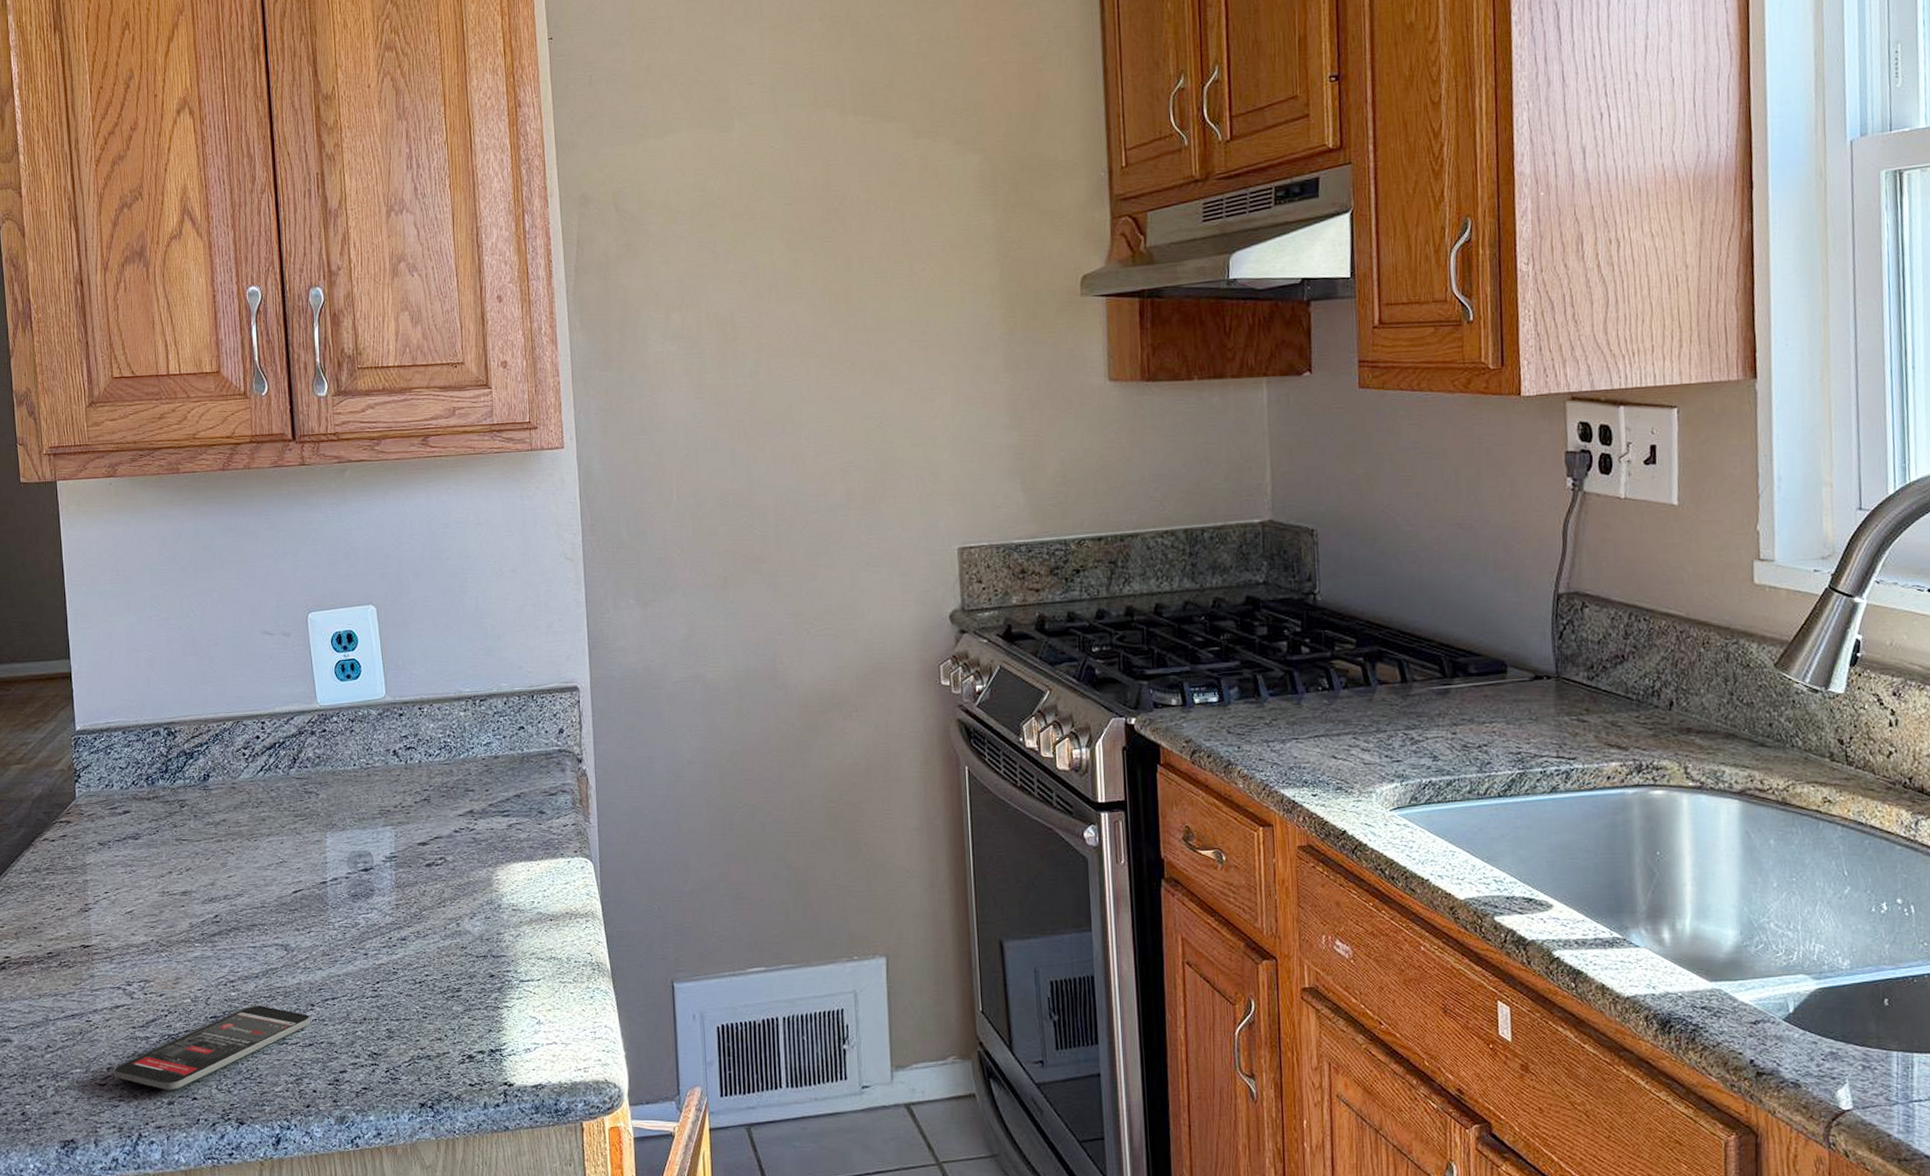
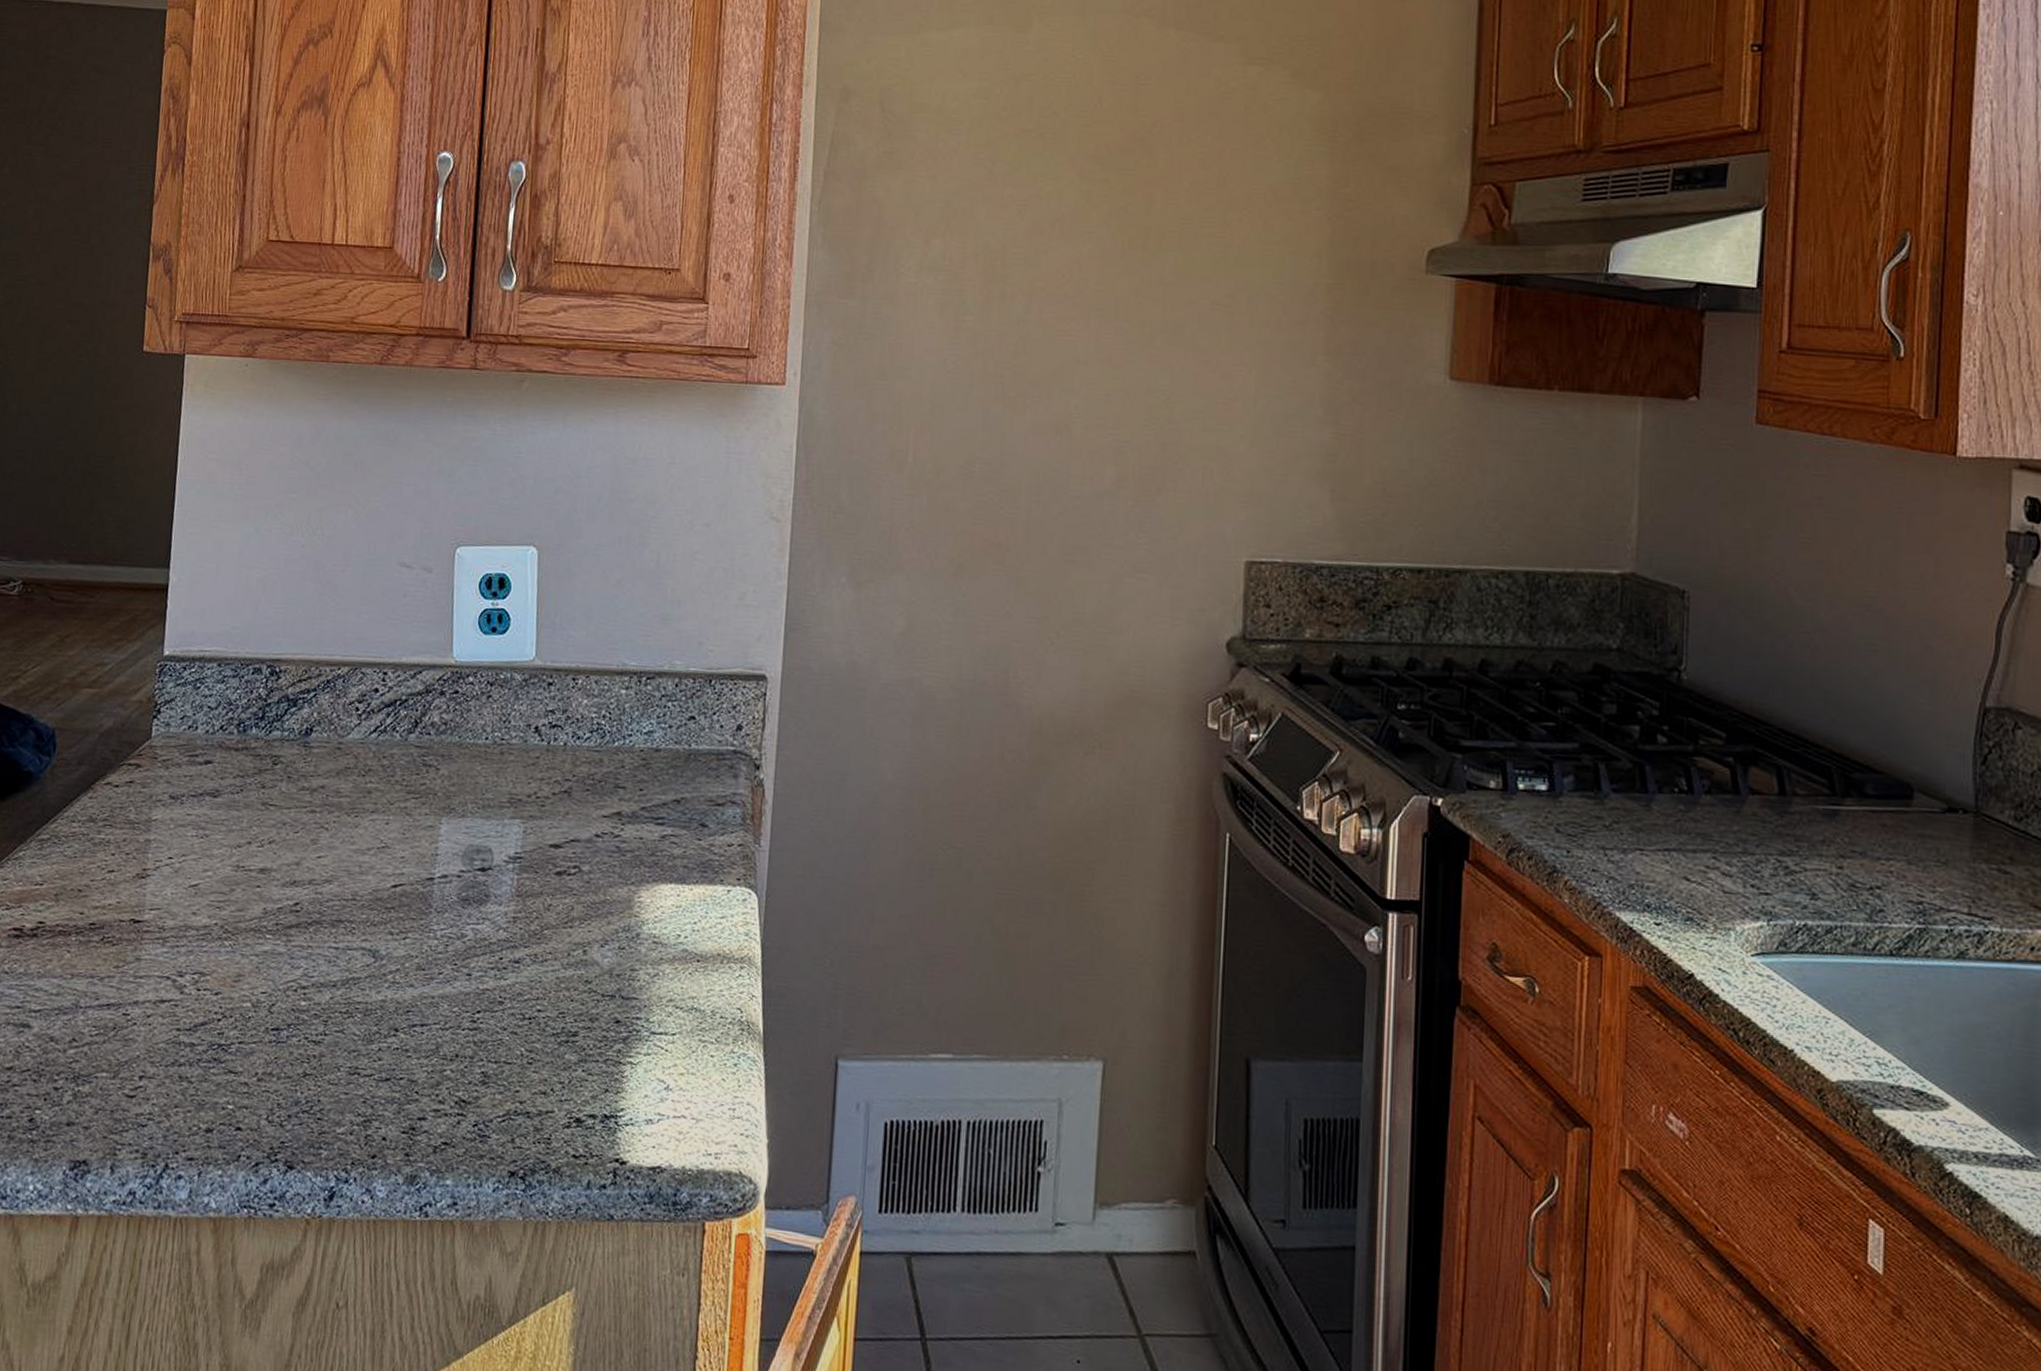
smartphone: present [113,1005,311,1091] -> none [145,1020,392,1116]

